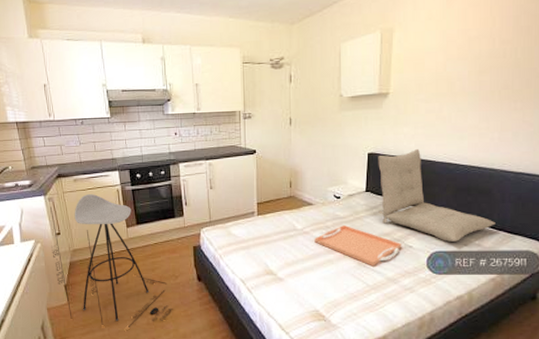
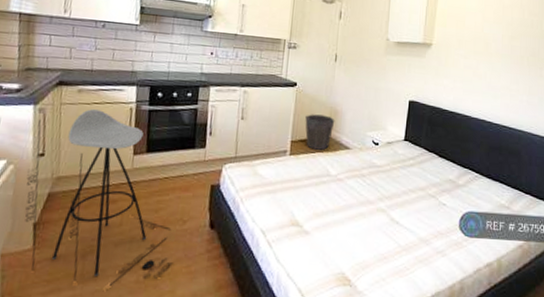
waste bin: none [268,177,296,208] -> present [305,114,335,150]
serving tray: present [314,224,402,267] -> none [348,174,436,224]
seat cushion: present [378,148,495,242] -> none [415,102,523,202]

